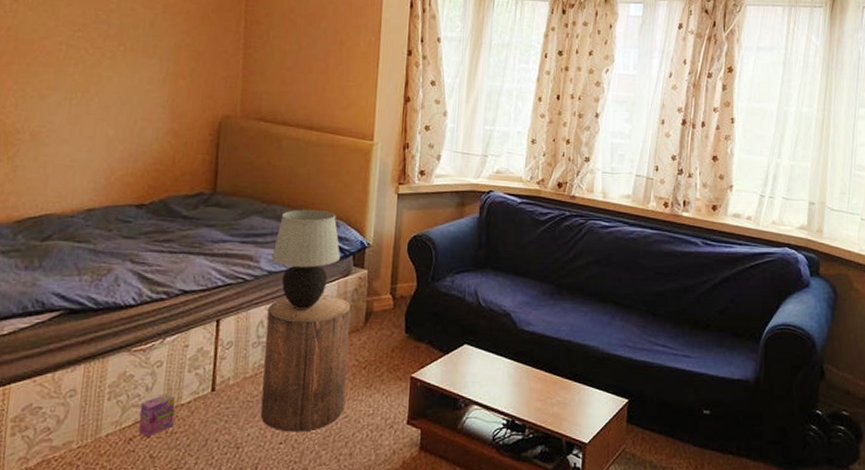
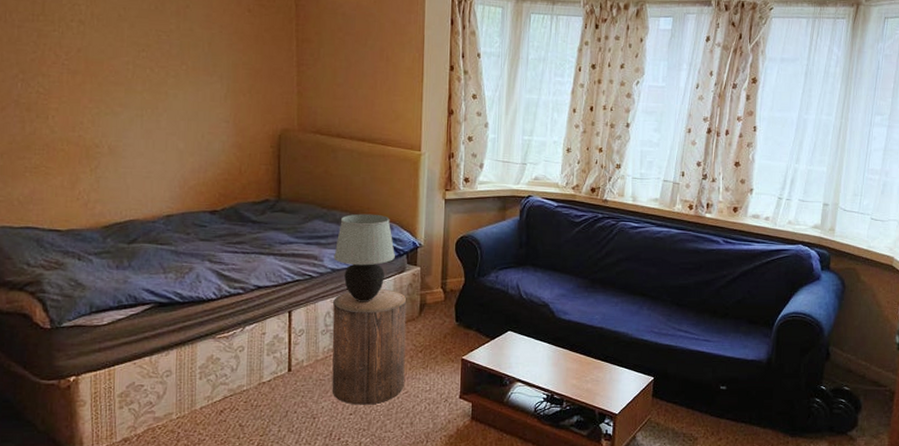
box: present [139,393,176,437] -> none [227,373,258,409]

